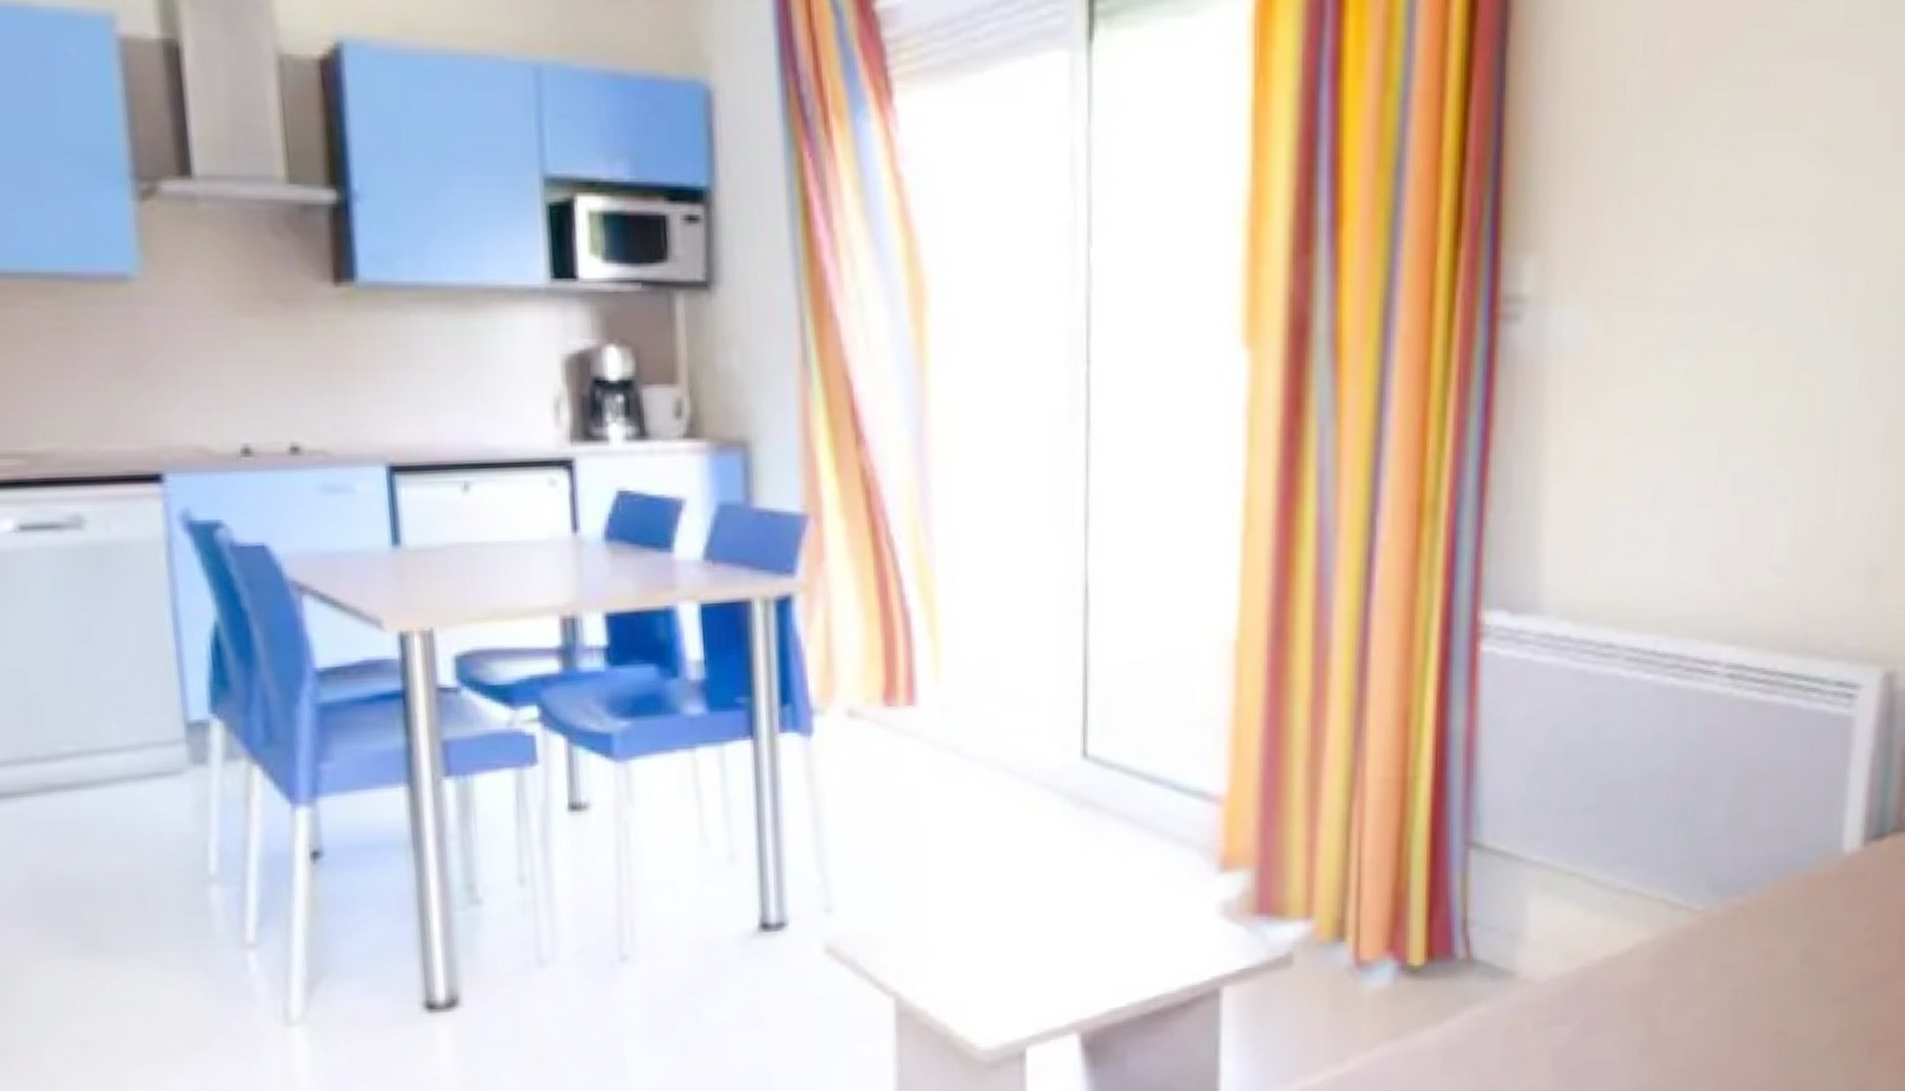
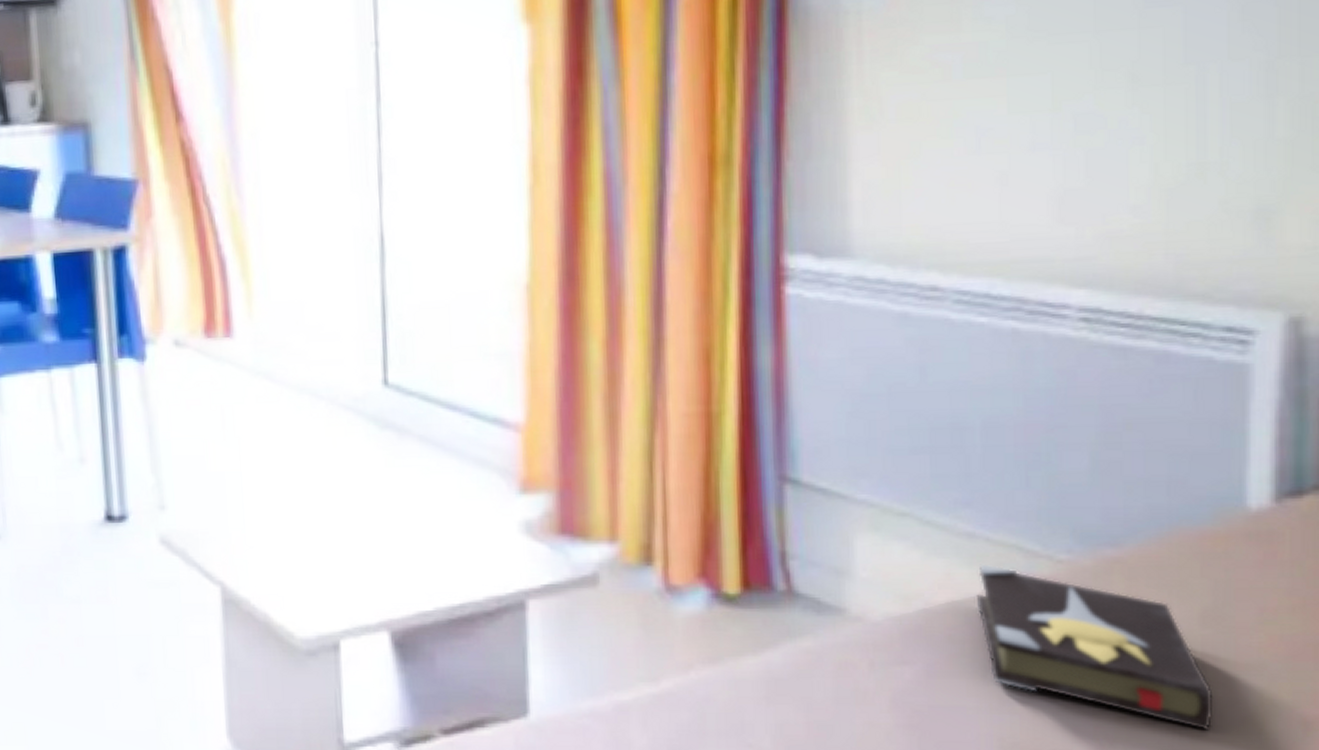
hardback book: none [1627,919,1806,1062] -> present [977,564,1214,731]

